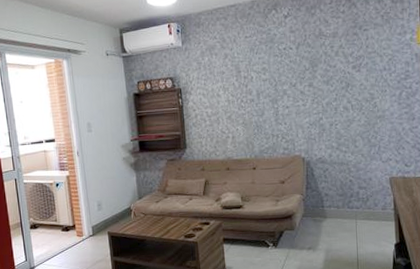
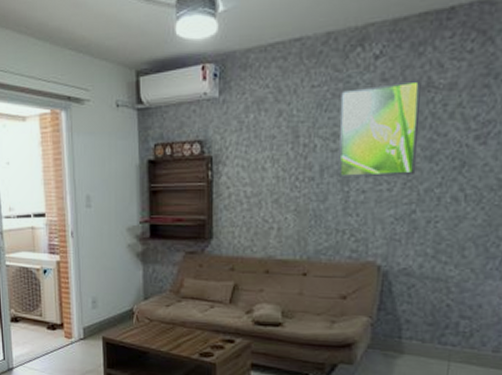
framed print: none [265,31,319,99] -> present [338,79,421,178]

